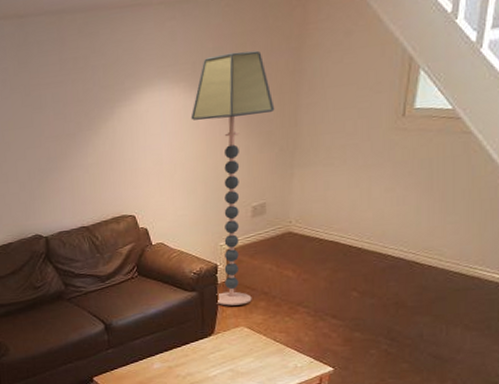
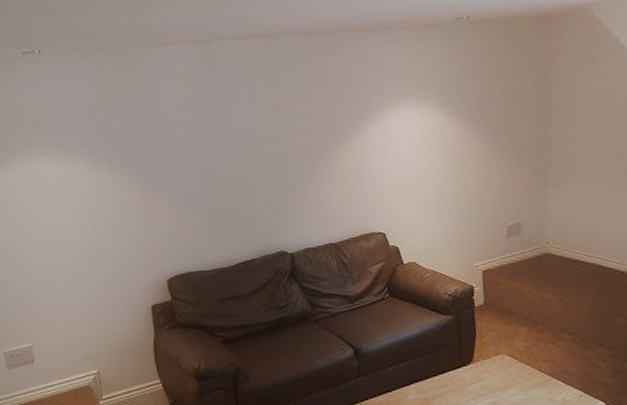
floor lamp: present [191,50,275,306] -> none [440,73,525,331]

